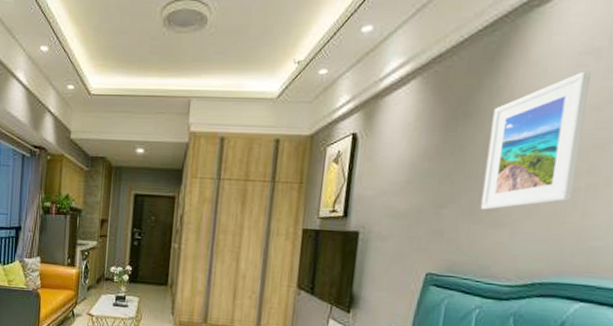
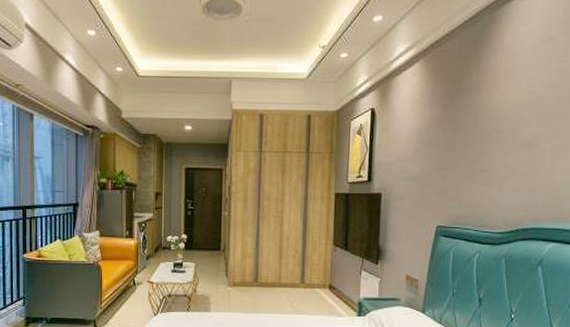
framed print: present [480,71,591,210] -> none [474,55,549,171]

